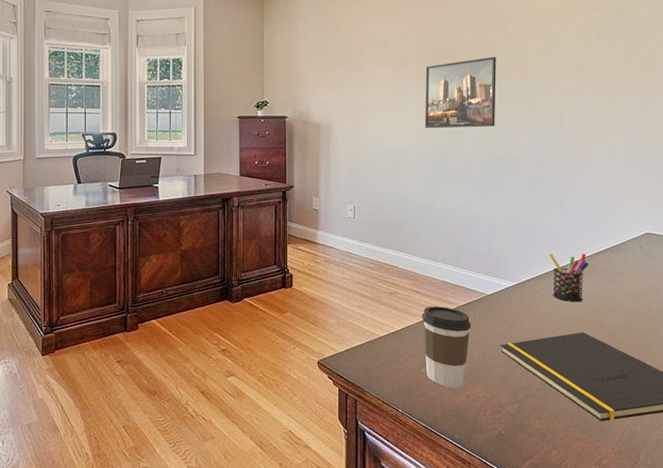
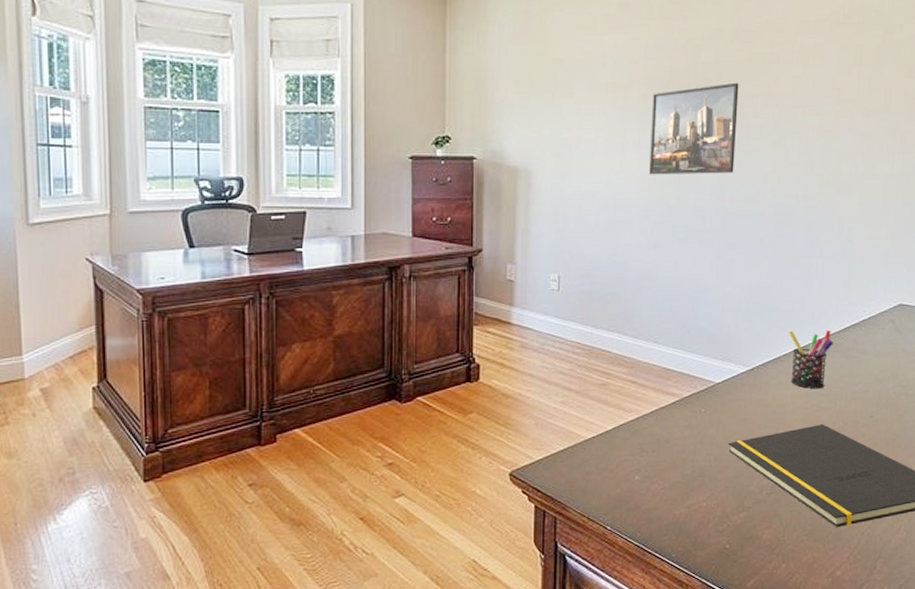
coffee cup: present [422,306,472,388] -> none [638,399,696,497]

